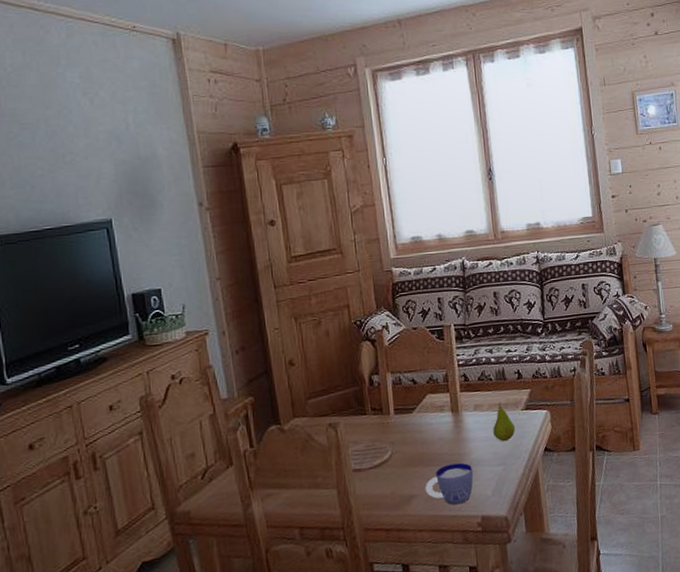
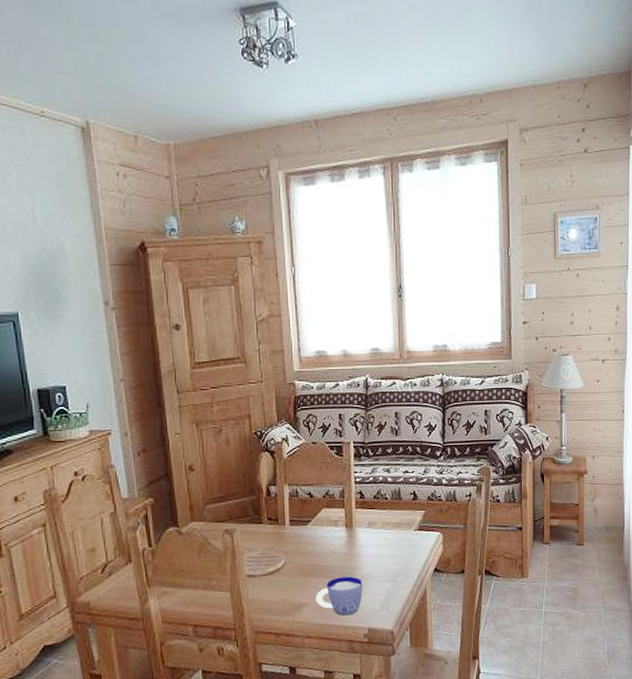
fruit: present [493,402,515,442] -> none [385,521,407,560]

